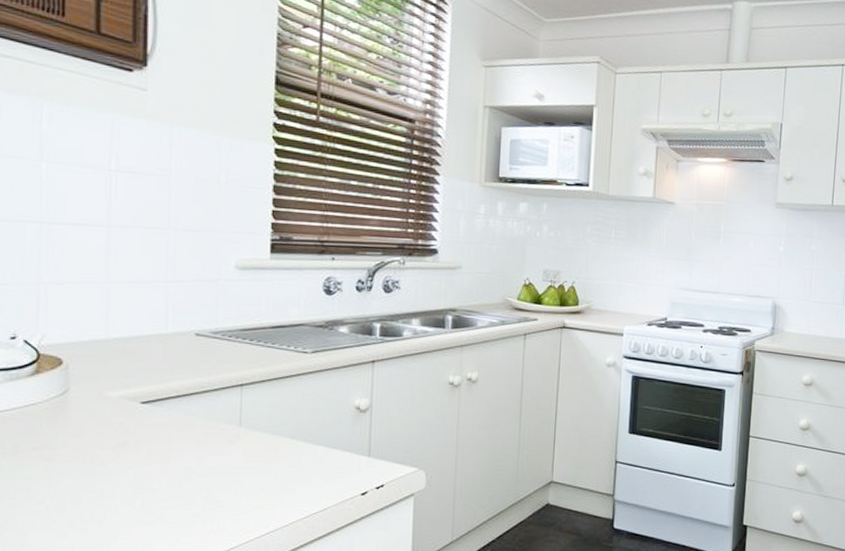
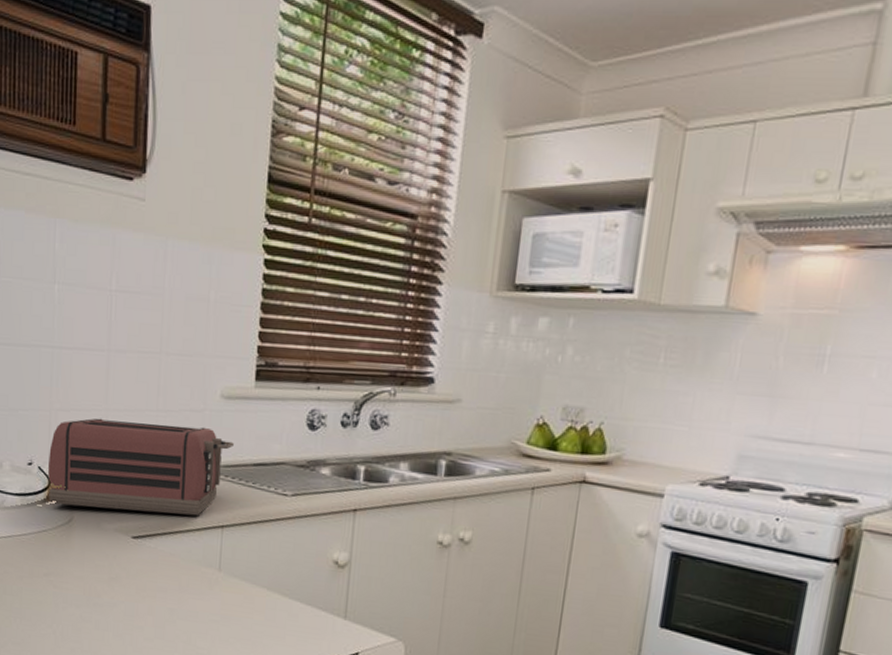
toaster: none [37,290,251,378] -> present [48,418,234,516]

